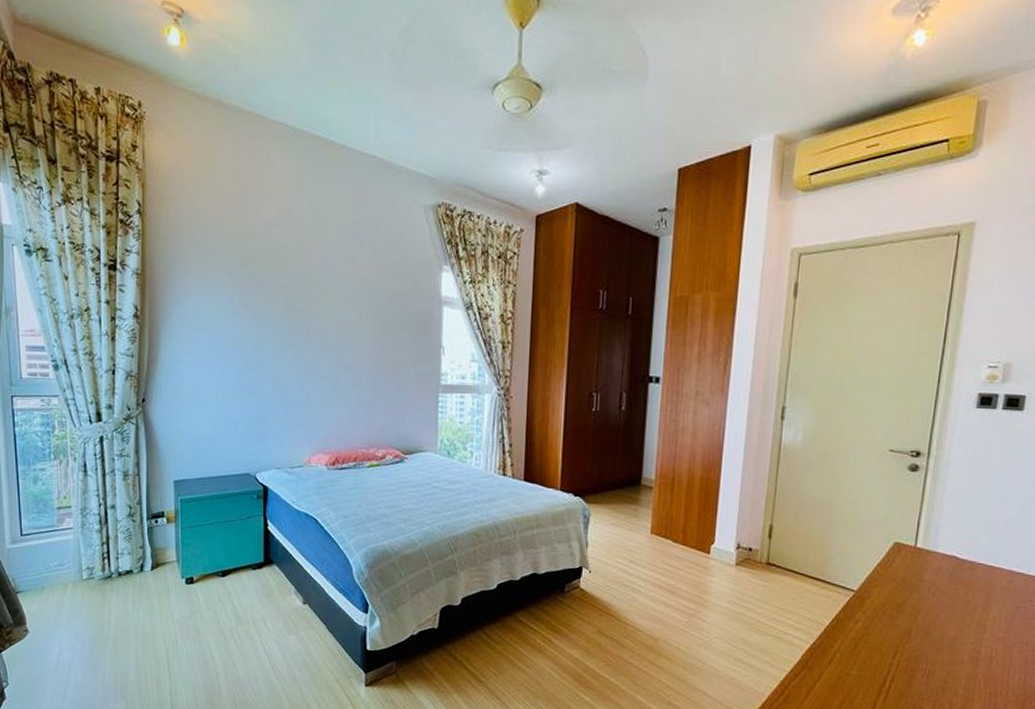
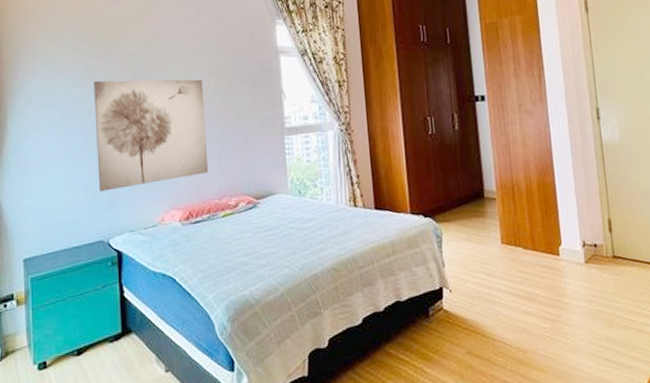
wall art: none [247,310,359,426] -> present [94,79,209,192]

